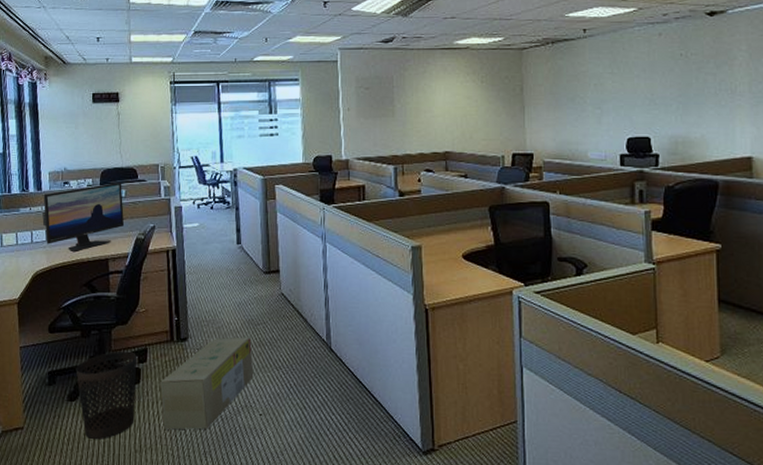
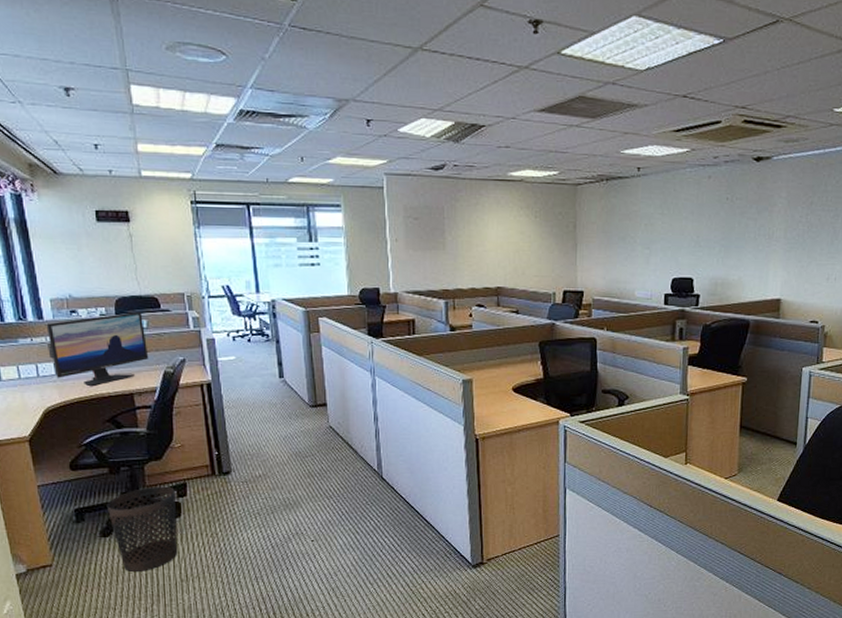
cardboard box: present [160,337,254,430] -> none [204,469,304,559]

